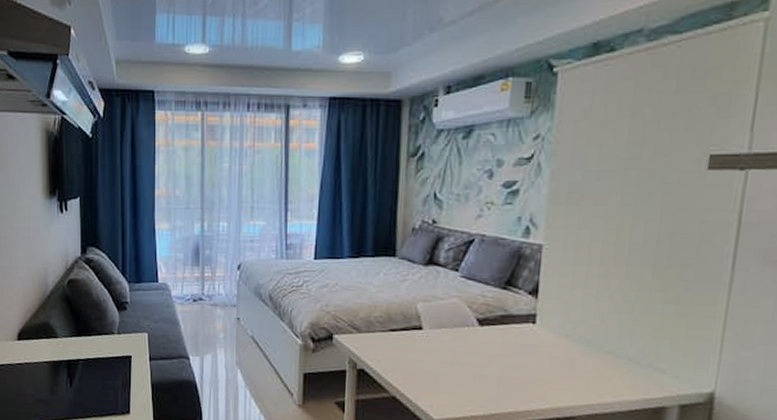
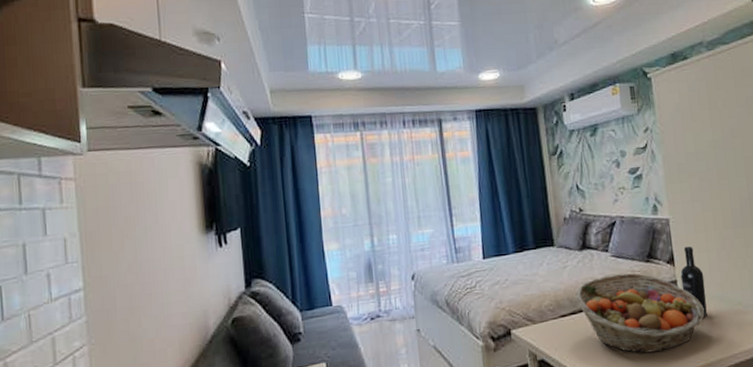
fruit basket: none [409,296,564,386] -> present [574,273,705,354]
wine bottle: none [541,278,573,359] -> present [680,246,707,317]

